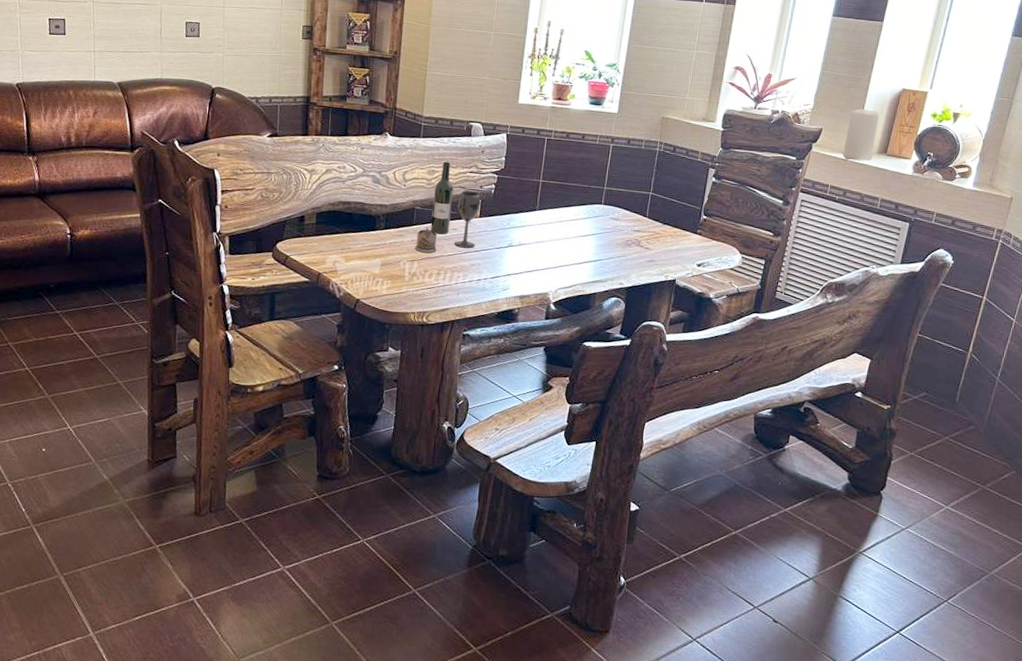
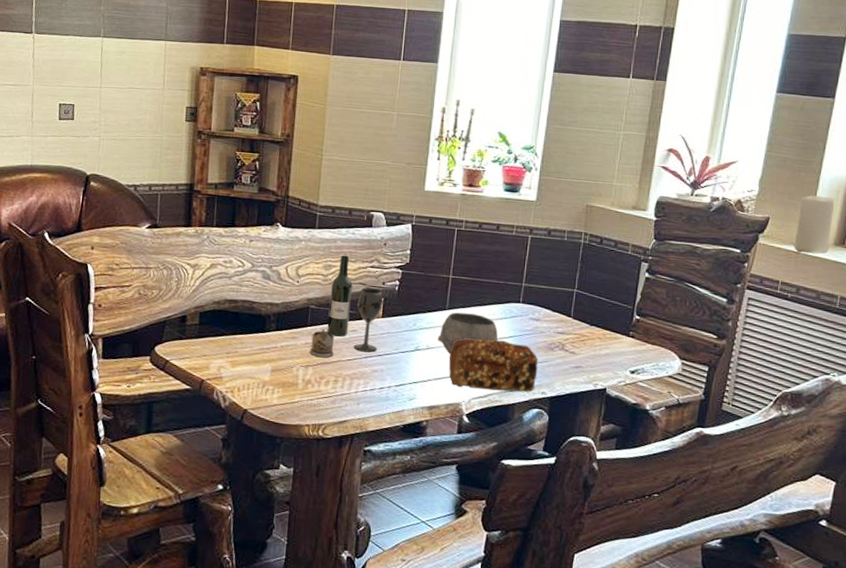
bowl: none [529,212,582,251] -> present [438,312,498,355]
bread loaf: none [538,235,617,283] -> present [449,338,539,393]

